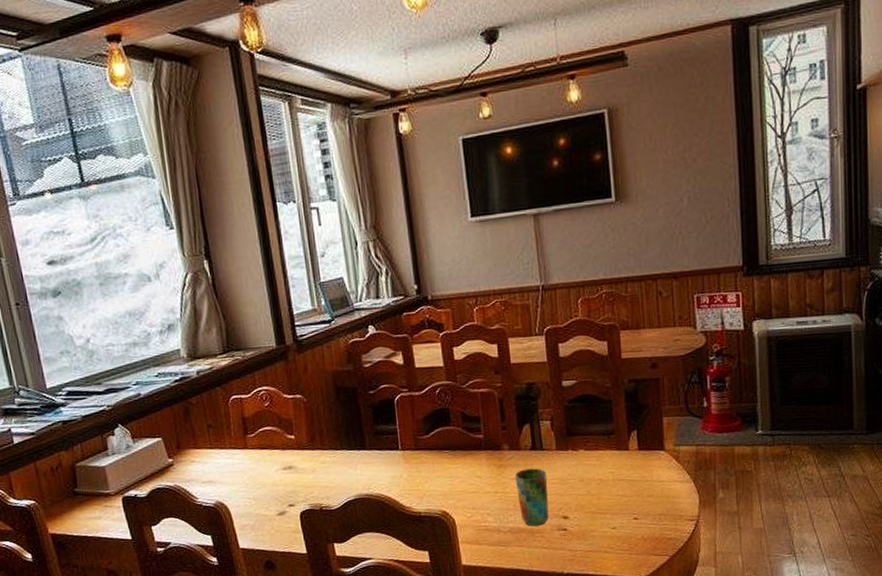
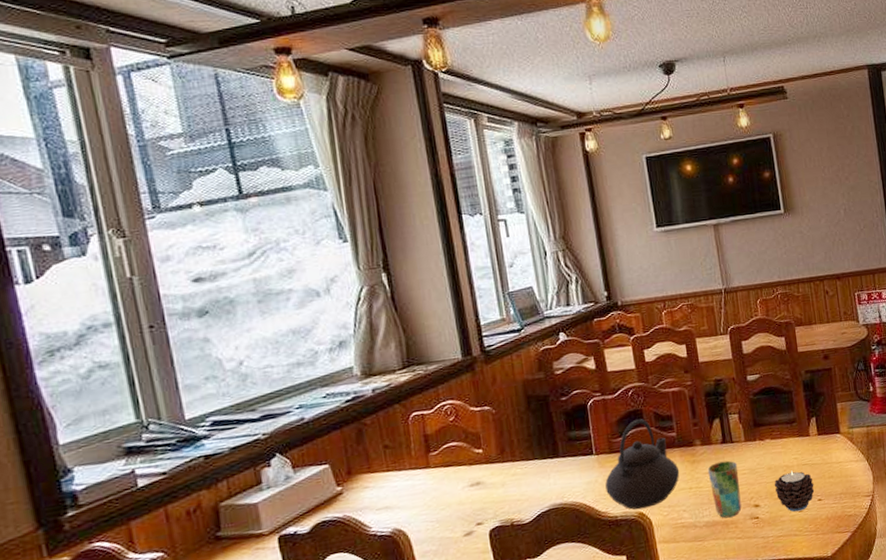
teapot: none [410,418,486,508] -> present [605,419,680,510]
candle: none [585,484,631,528] -> present [774,470,815,512]

